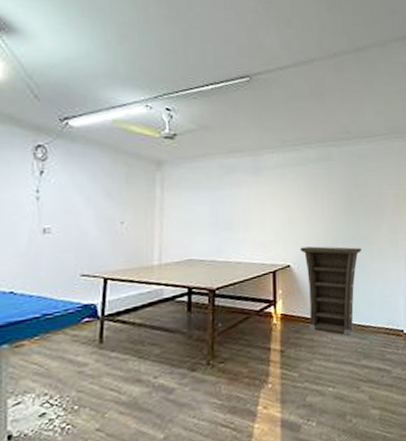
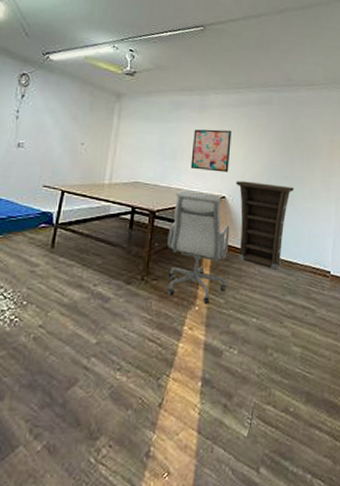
office chair: none [231,263,300,380] -> present [167,190,230,304]
wall art: none [249,193,292,240] -> present [190,129,232,173]

